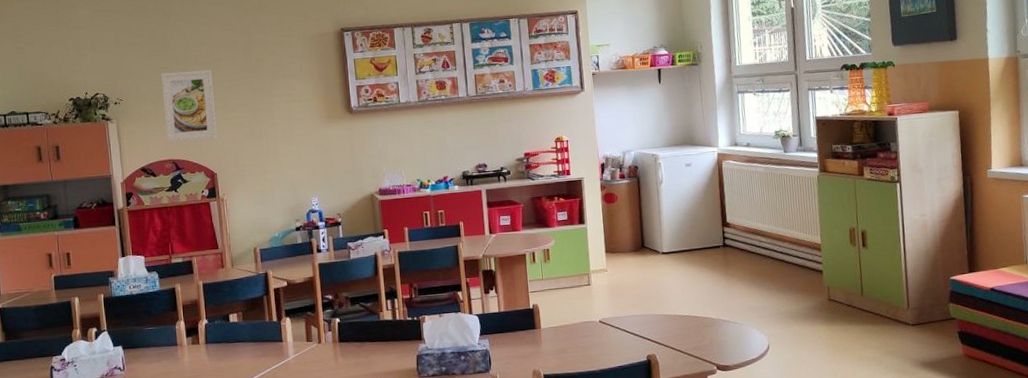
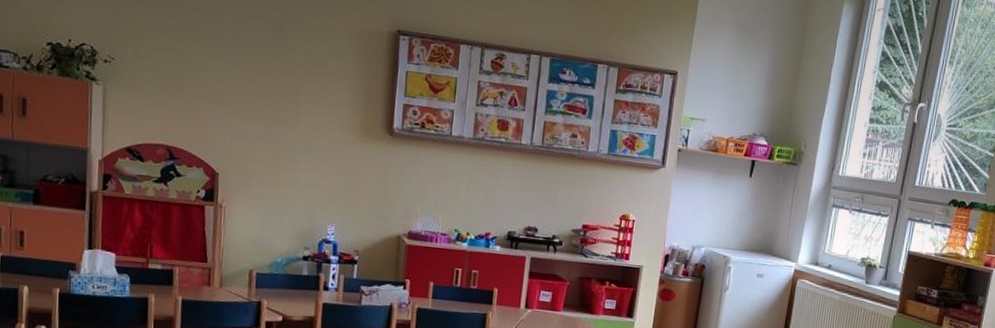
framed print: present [161,70,218,143] -> none [163,36,232,131]

